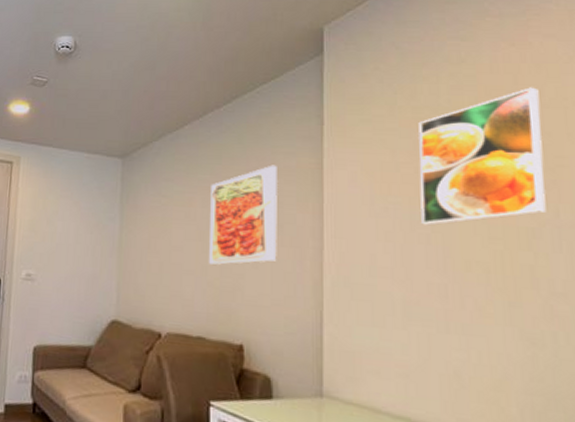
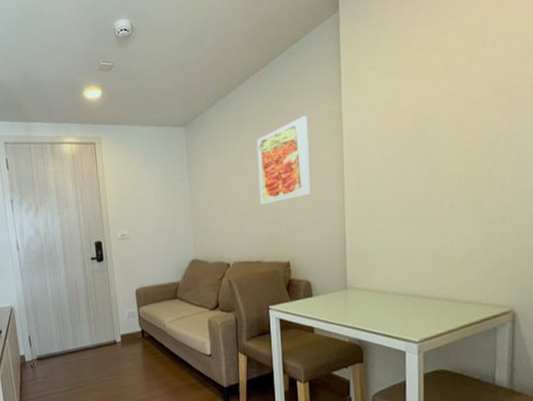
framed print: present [418,87,547,226] -> none [413,21,503,149]

